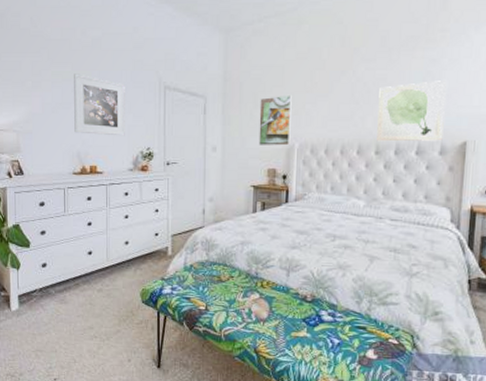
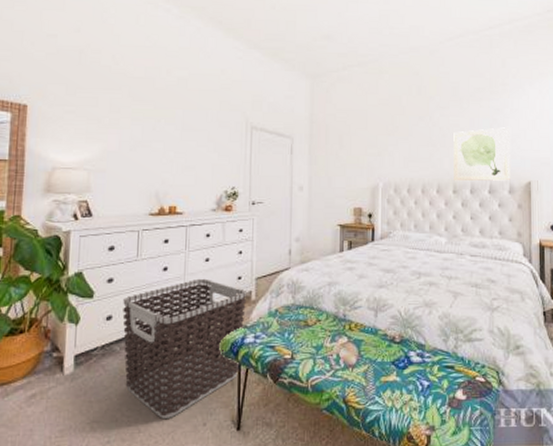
clothes hamper: none [55,233,163,353] -> present [122,278,246,418]
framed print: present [74,73,125,136] -> none [154,112,211,176]
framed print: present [258,94,292,146] -> none [344,137,375,185]

